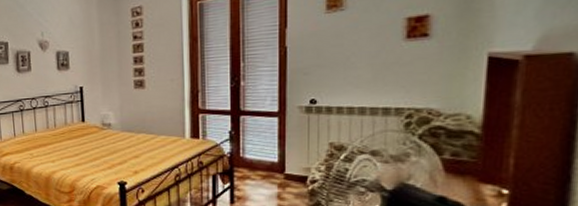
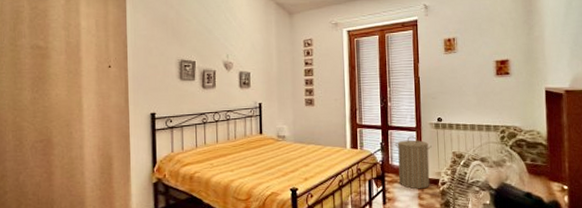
laundry hamper: none [248,123,300,188] -> present [394,136,432,189]

